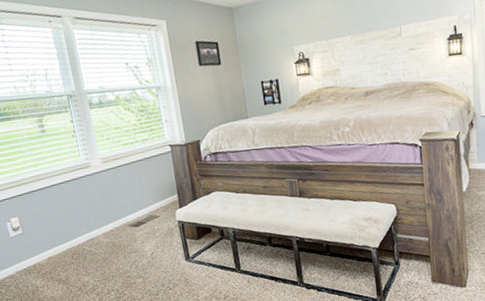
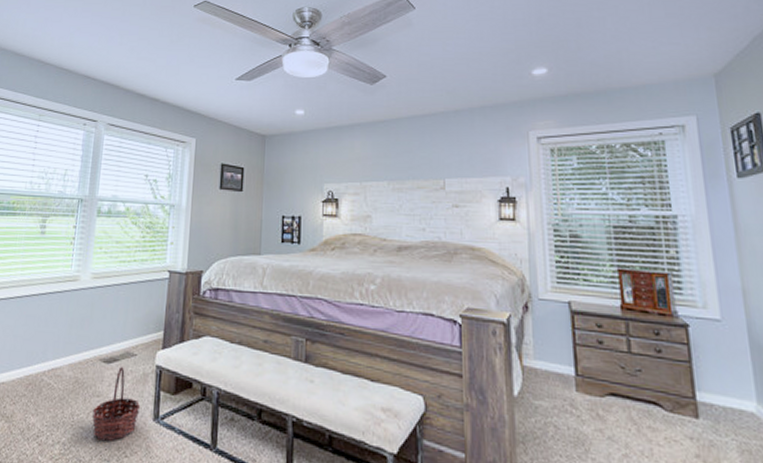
basket: none [133,227,174,282] -> present [92,367,141,441]

